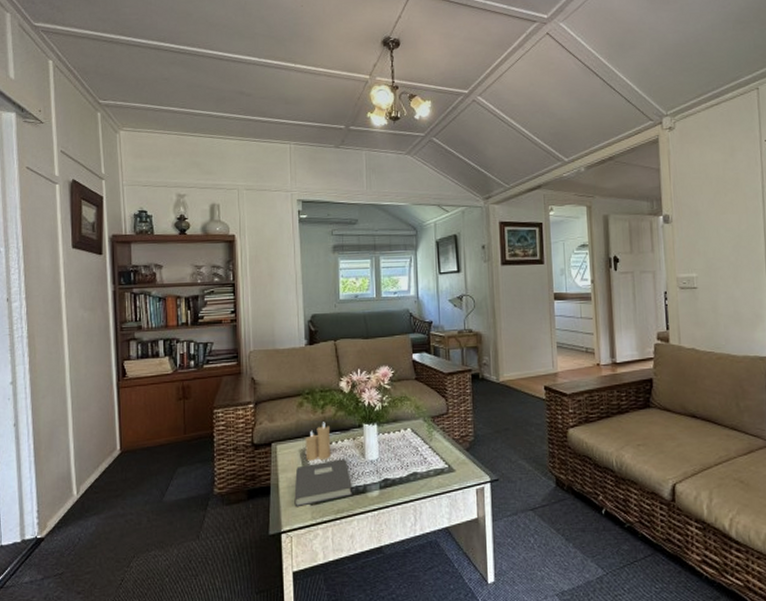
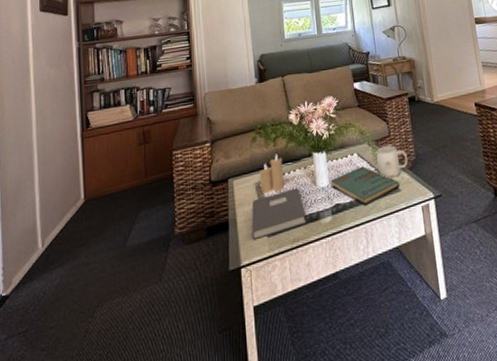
book: none [380,442,455,484] -> present [330,166,400,207]
mug: none [431,423,466,458] -> present [376,145,409,179]

